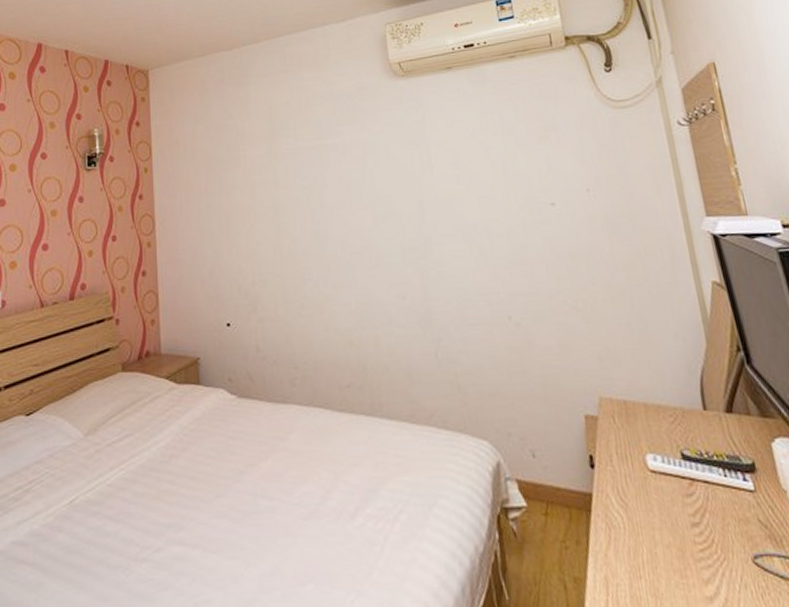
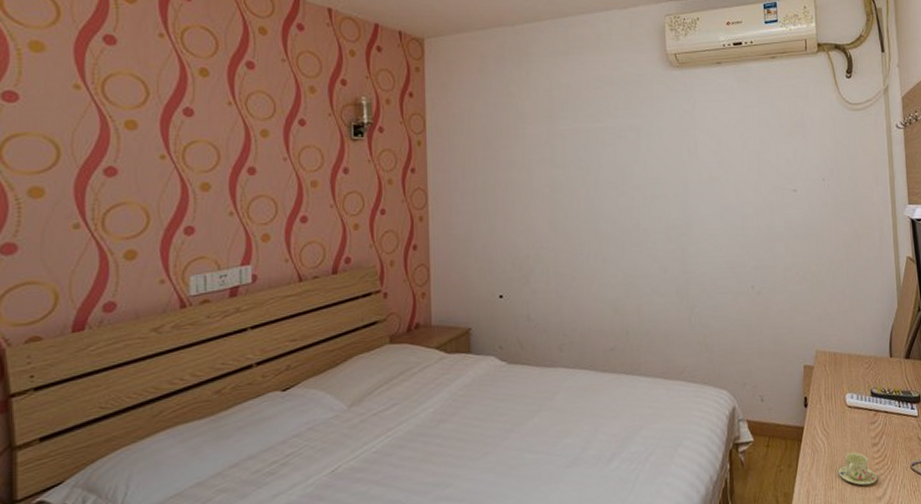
cup and saucer: none [646,532,704,579] -> present [838,452,877,486]

